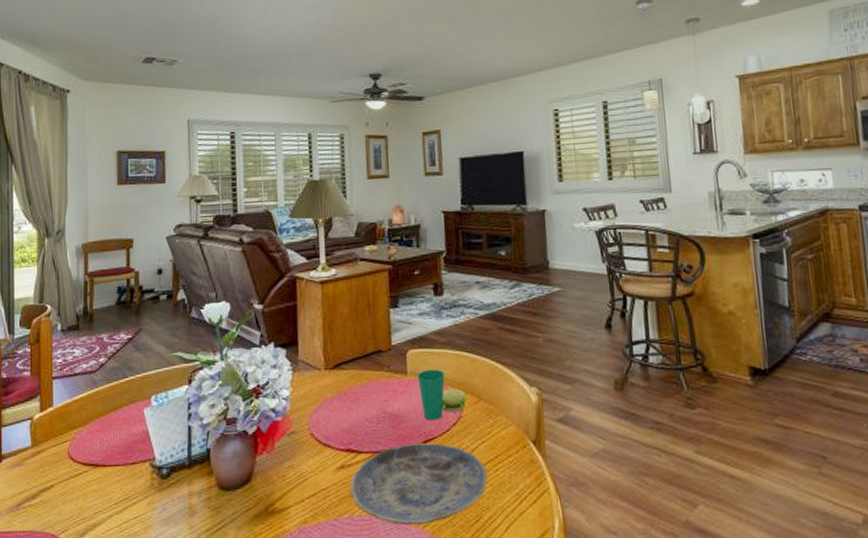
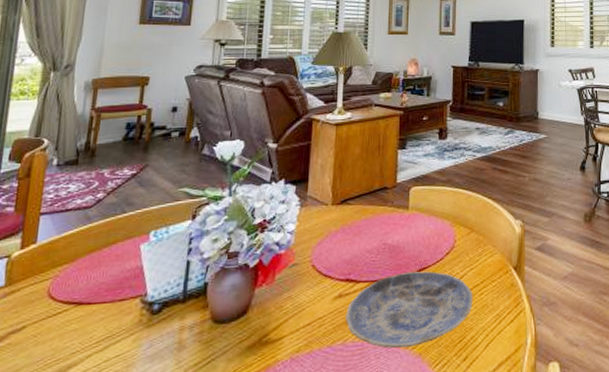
cup: present [417,369,467,421] -> none [418,204,460,251]

